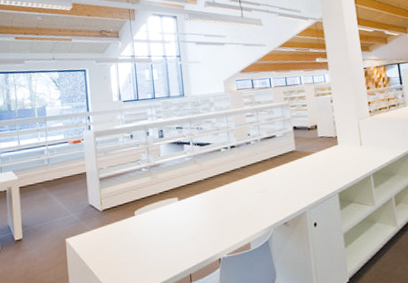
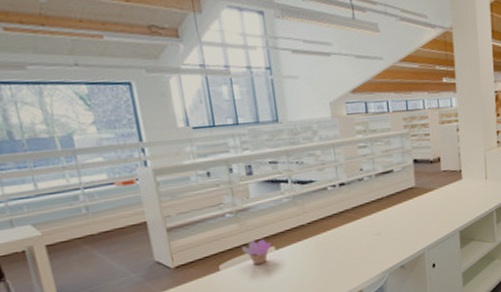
succulent plant: none [153,190,176,212] -> present [242,239,272,265]

